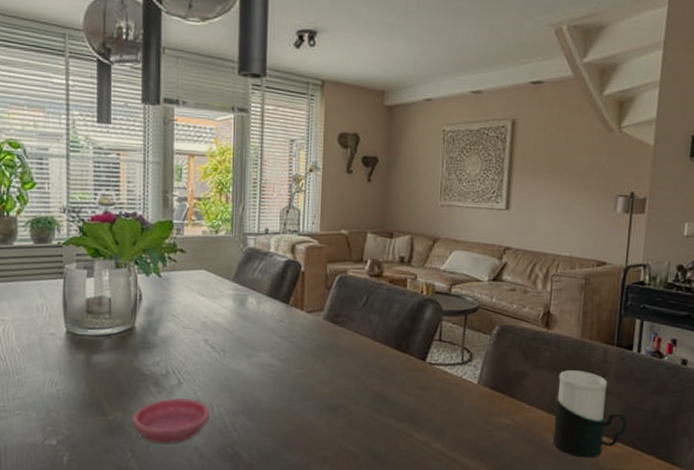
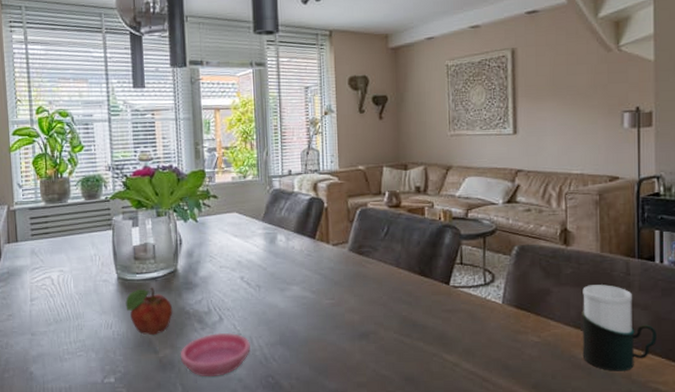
fruit: none [74,344,127,397] -> present [125,287,173,336]

